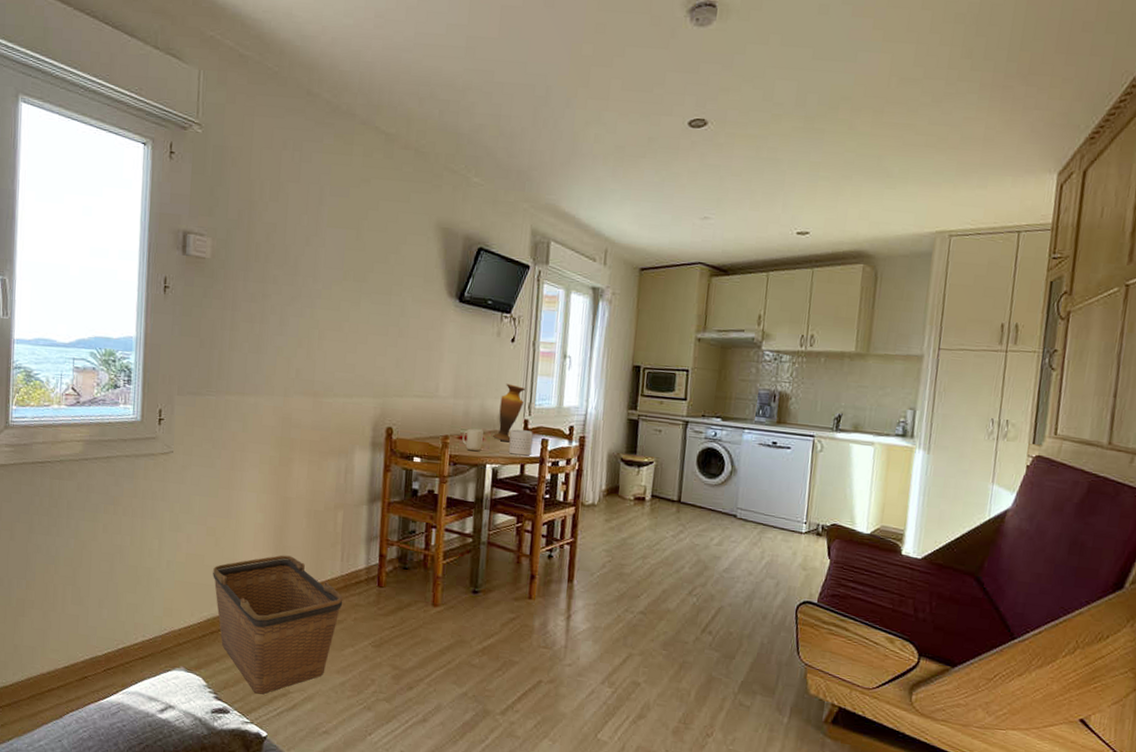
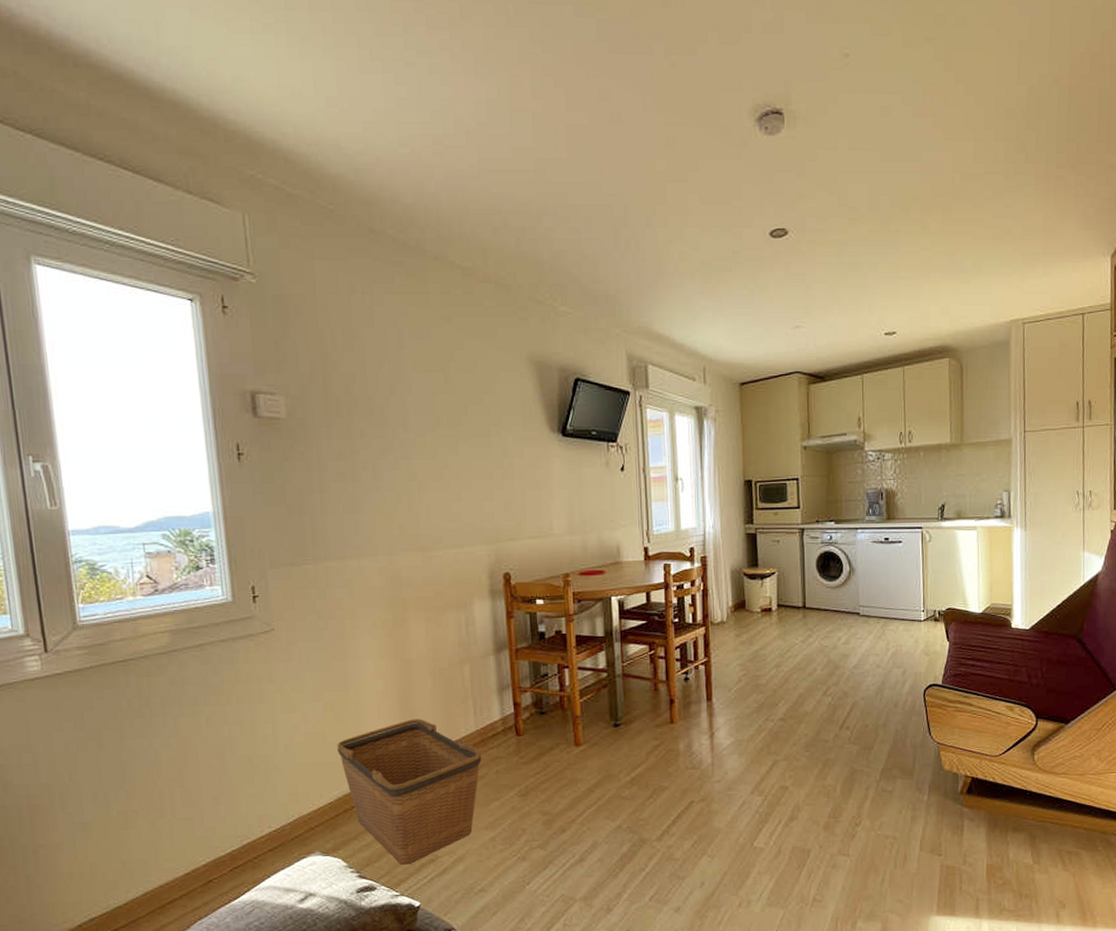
cup: present [462,428,484,452] -> none [583,563,605,586]
vase: present [492,383,526,443] -> none [613,513,642,572]
mug: present [508,429,533,456] -> none [631,558,655,584]

